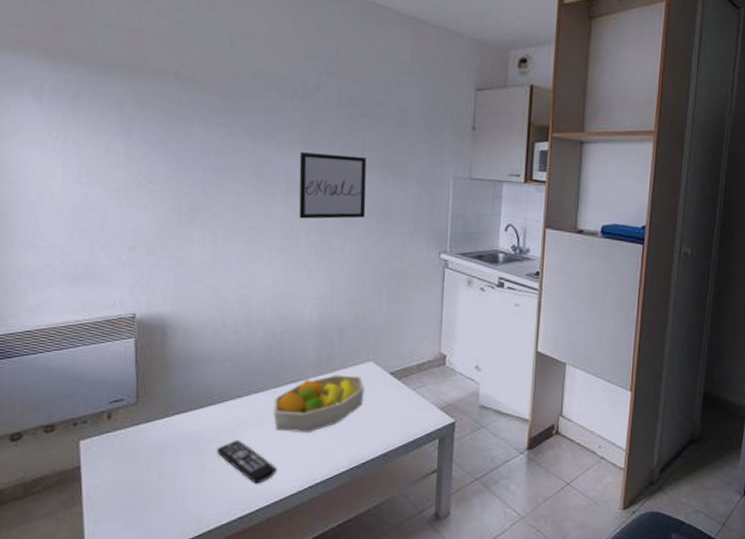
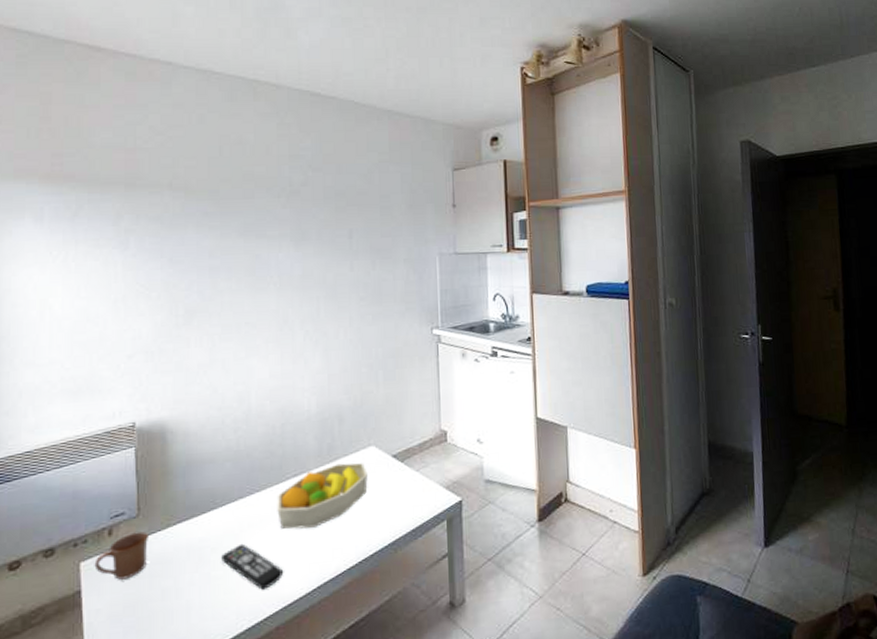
mug: none [93,418,148,461] -> present [94,531,150,580]
wall art: present [299,152,366,219] -> none [290,243,357,310]

